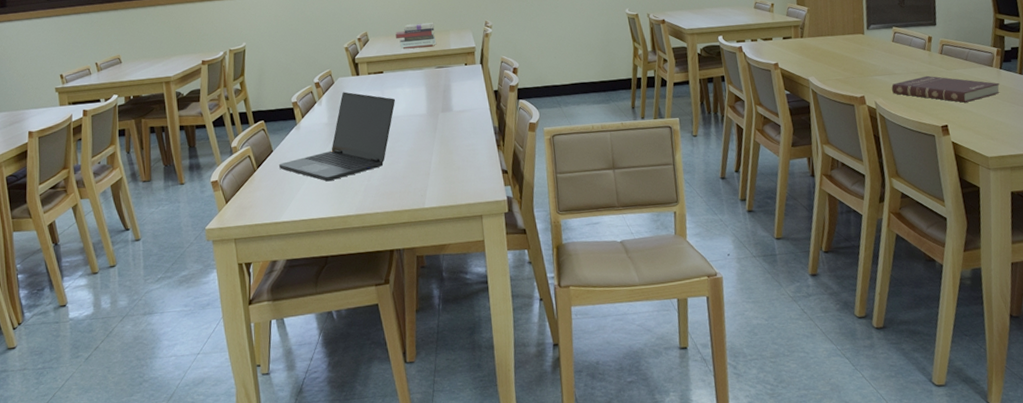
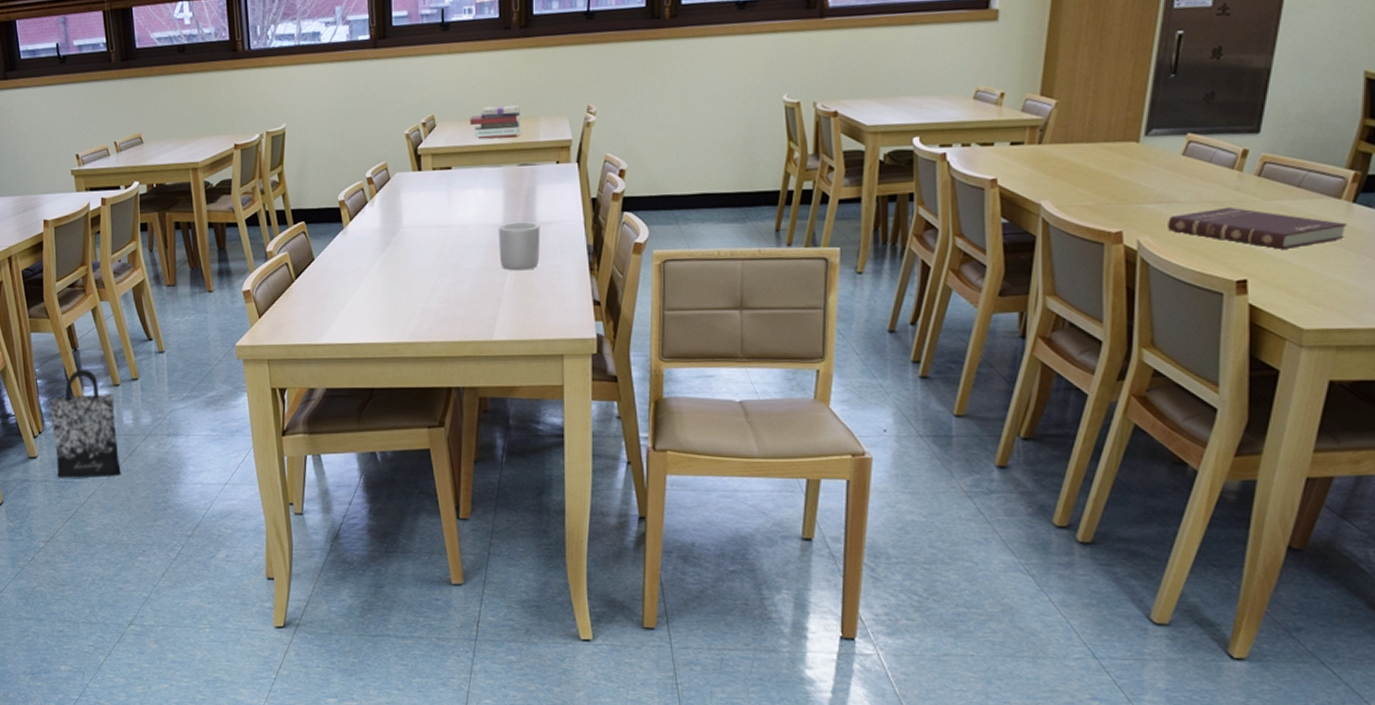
shopping bag: none [30,261,99,365] -> present [50,369,121,478]
laptop: present [278,92,395,182] -> none [320,191,464,300]
mug: none [423,111,458,151] -> present [498,221,541,271]

